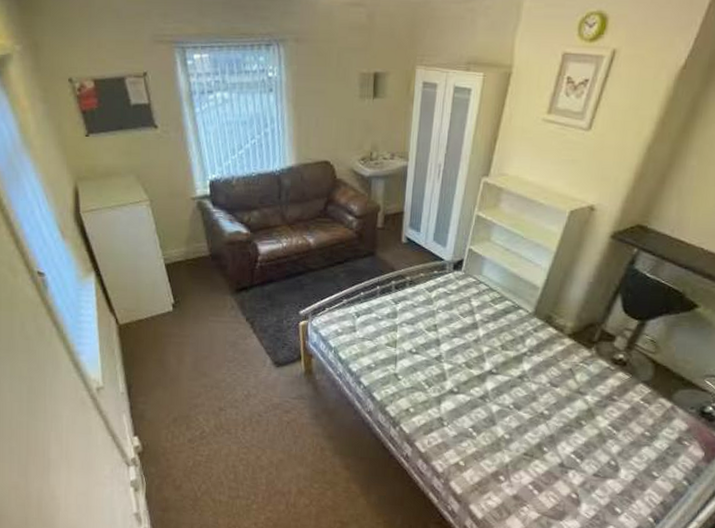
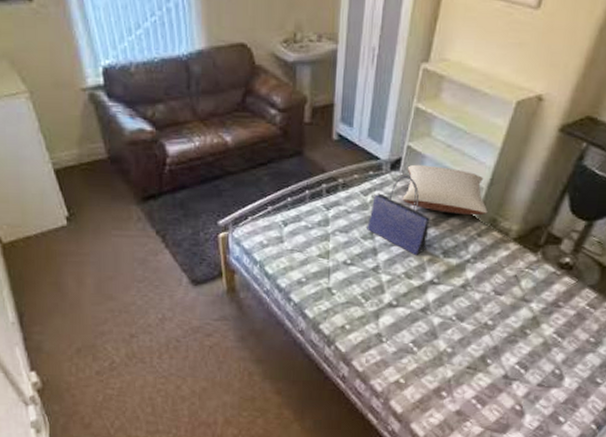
tote bag: none [431,275,489,347] -> present [367,176,430,255]
pillow: none [463,265,544,313] -> present [402,164,488,216]

